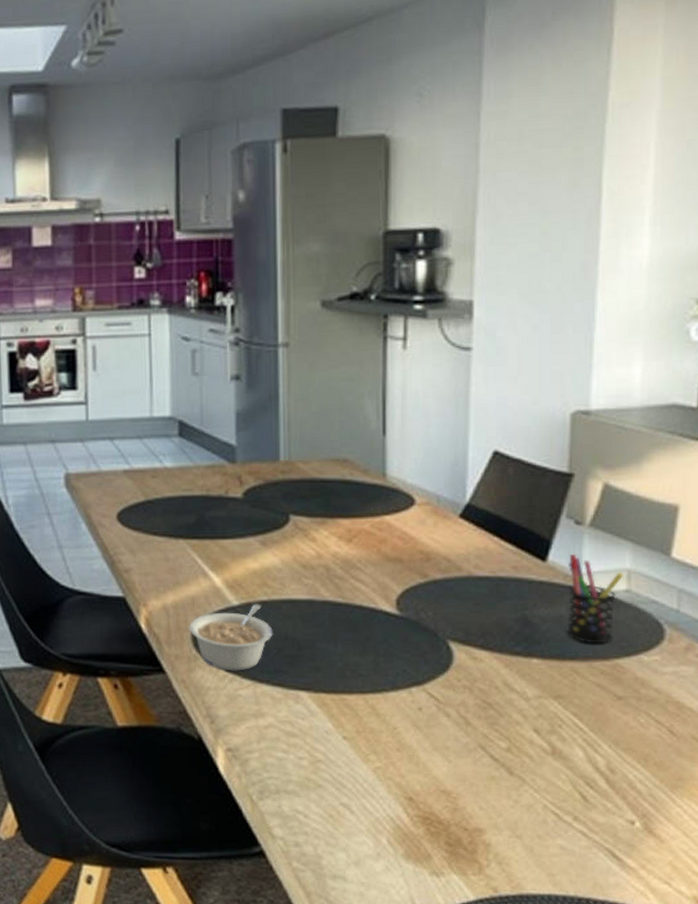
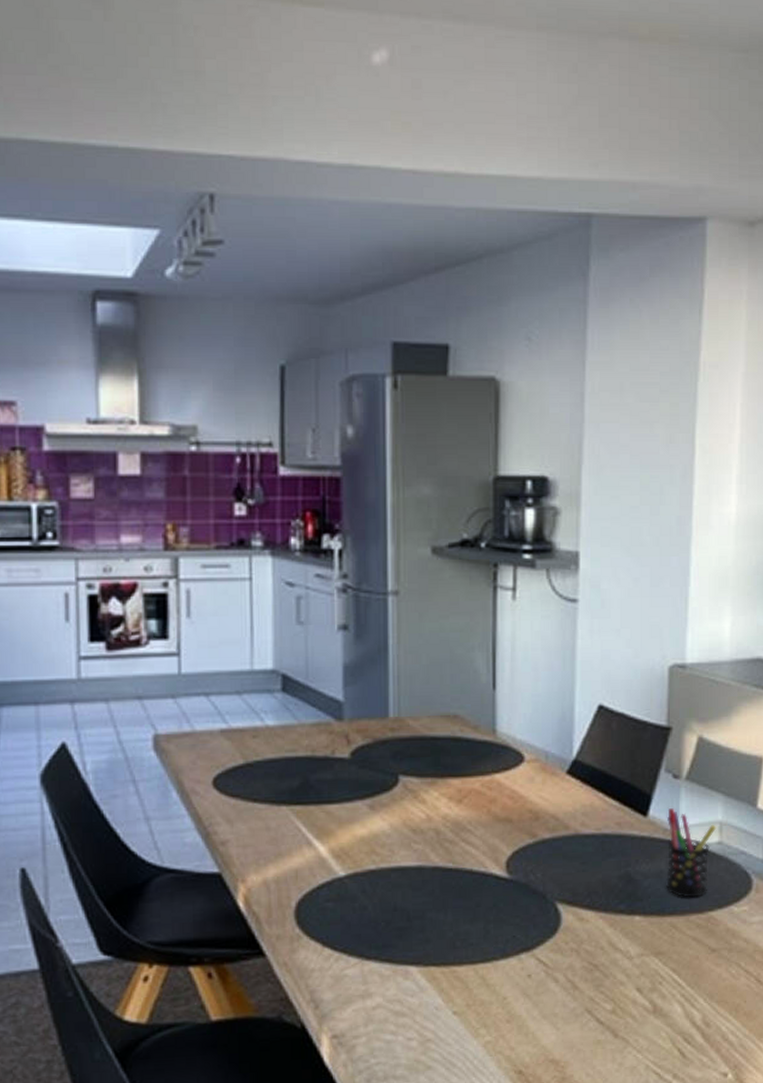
legume: present [189,604,273,671] -> none [292,874,381,949]

